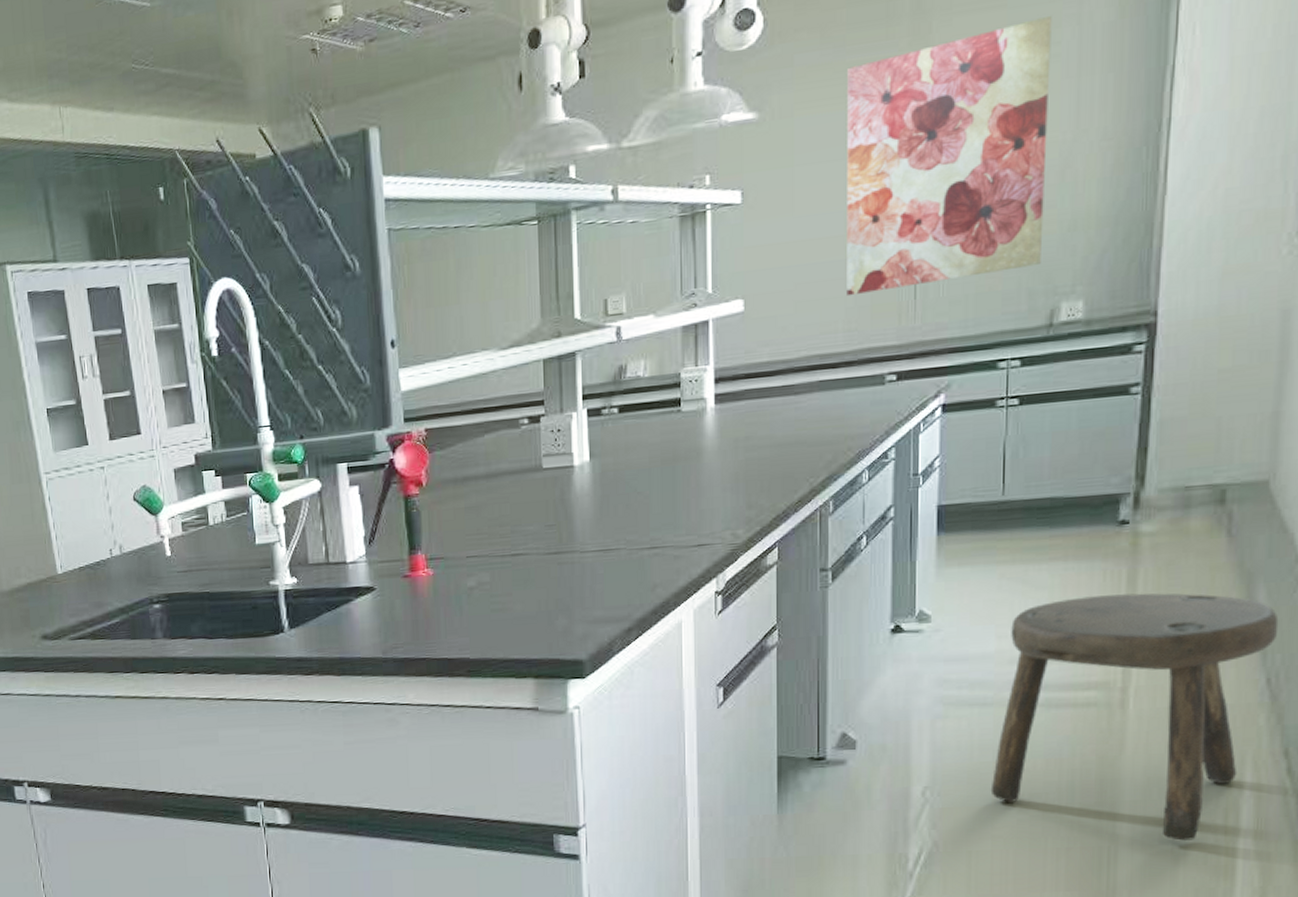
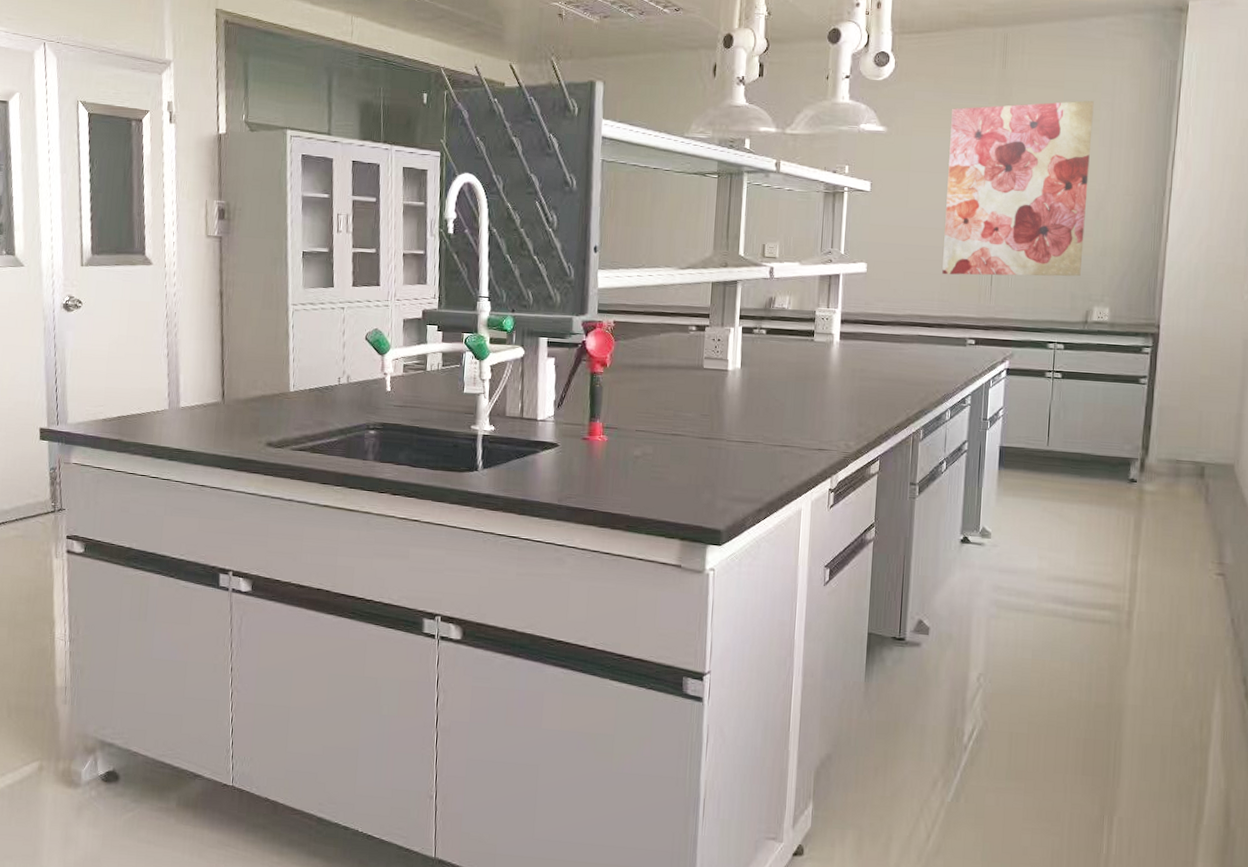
stool: present [990,593,1279,841] -> none [1029,534,1240,744]

